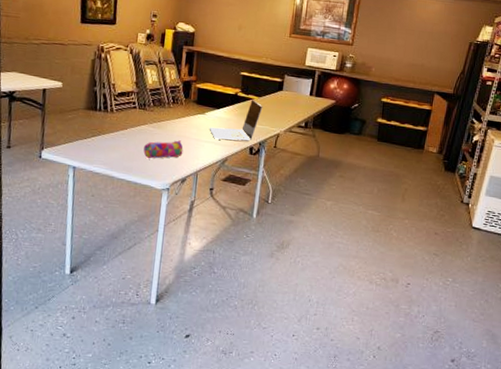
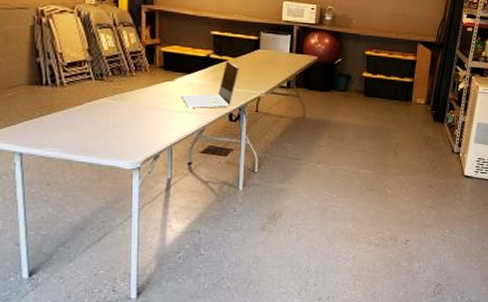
pencil case: present [143,140,183,159] -> none [105,112,153,136]

